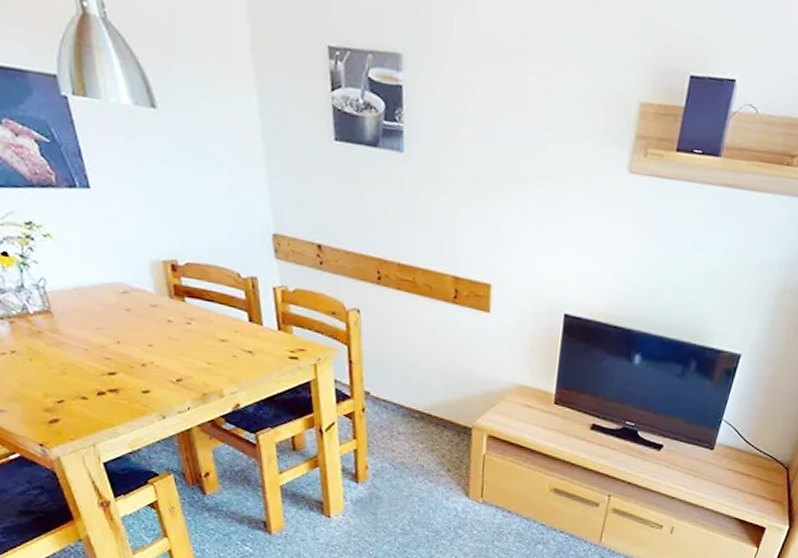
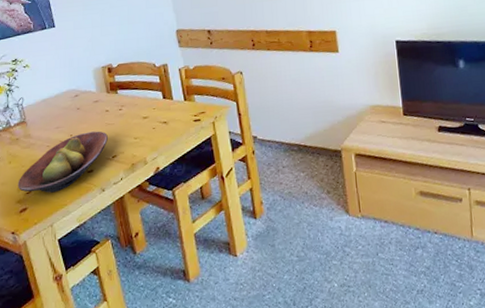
fruit bowl: none [44,342,172,408] -> present [17,131,109,193]

